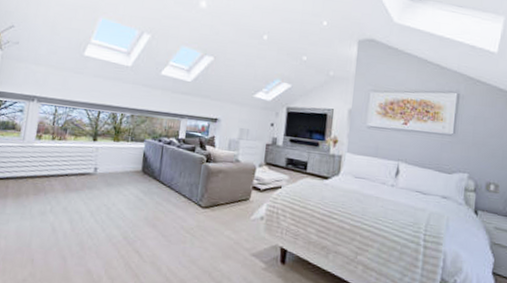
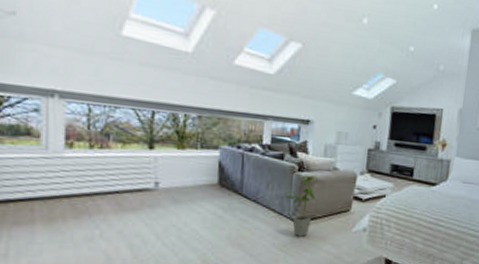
house plant: none [194,165,223,222] -> present [285,175,319,237]

